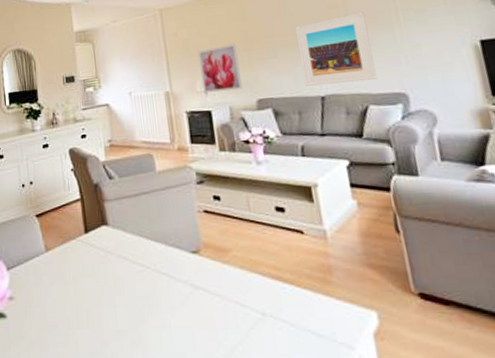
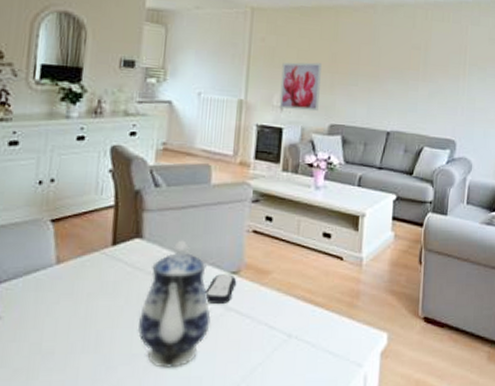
teapot: none [118,224,182,344] -> present [137,240,211,368]
remote control: none [171,254,199,282] -> present [205,274,237,303]
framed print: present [294,12,377,86] -> none [375,58,440,124]

